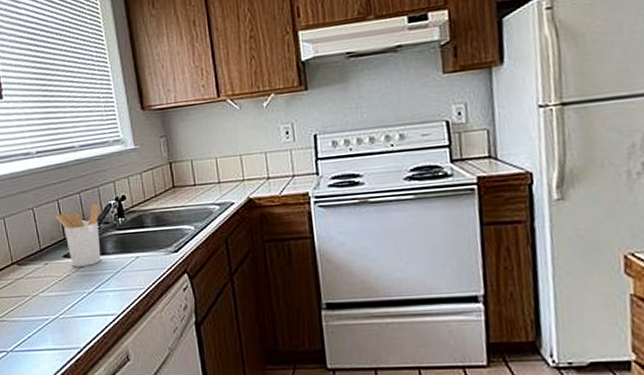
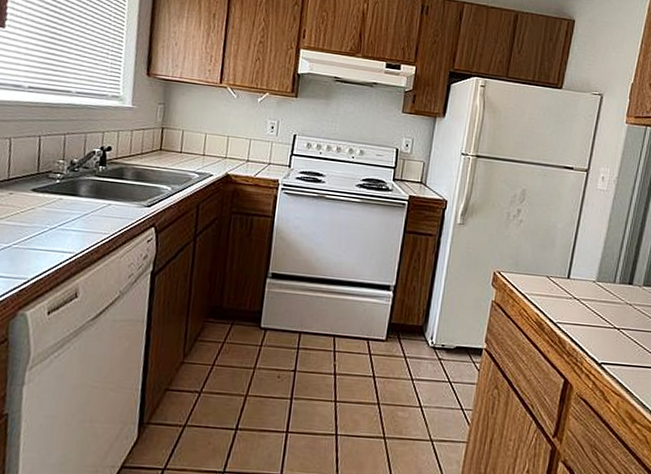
utensil holder: present [56,203,102,267] -> none [33,147,83,204]

